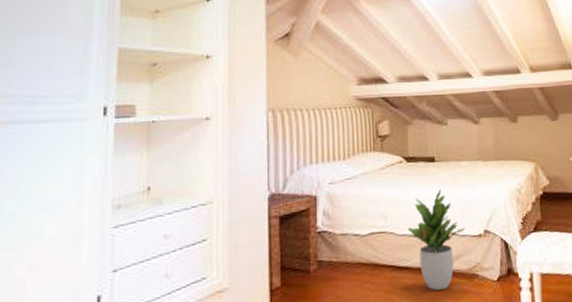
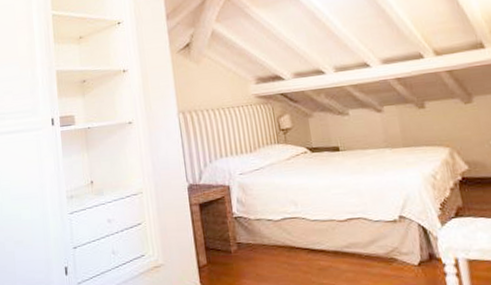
potted plant: present [408,189,466,290] -> none [319,177,379,272]

